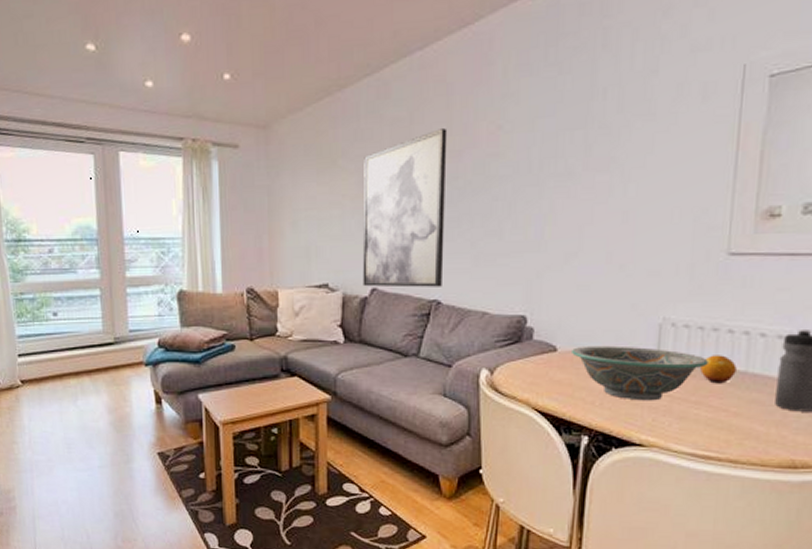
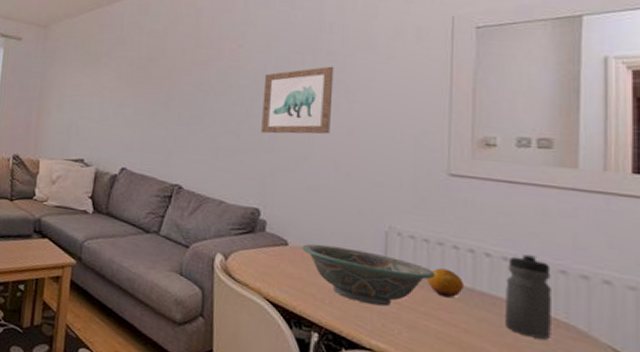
wall art: present [362,129,448,288] -> none [114,42,196,174]
wall art: none [526,141,608,230] -> present [261,66,334,134]

